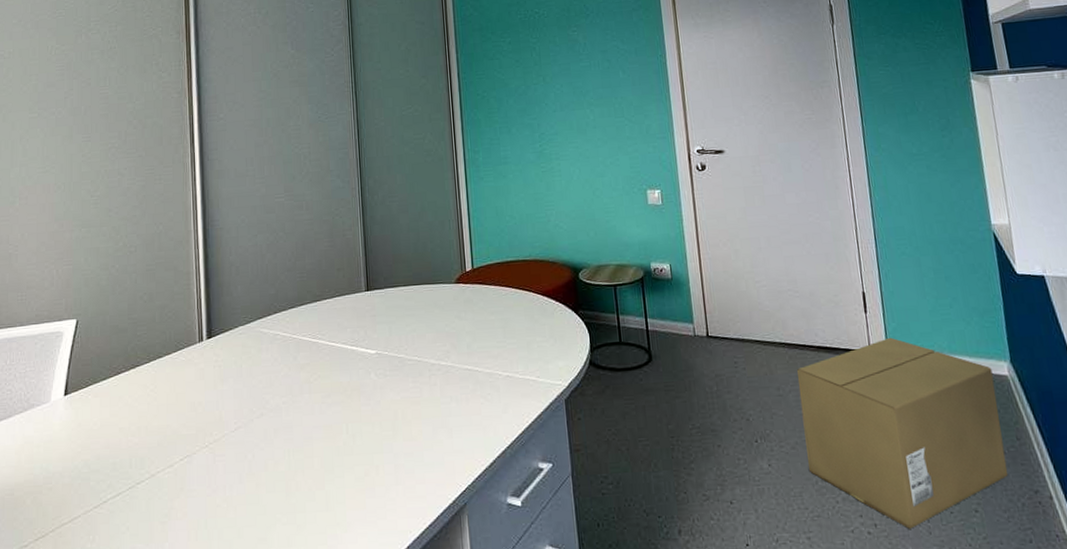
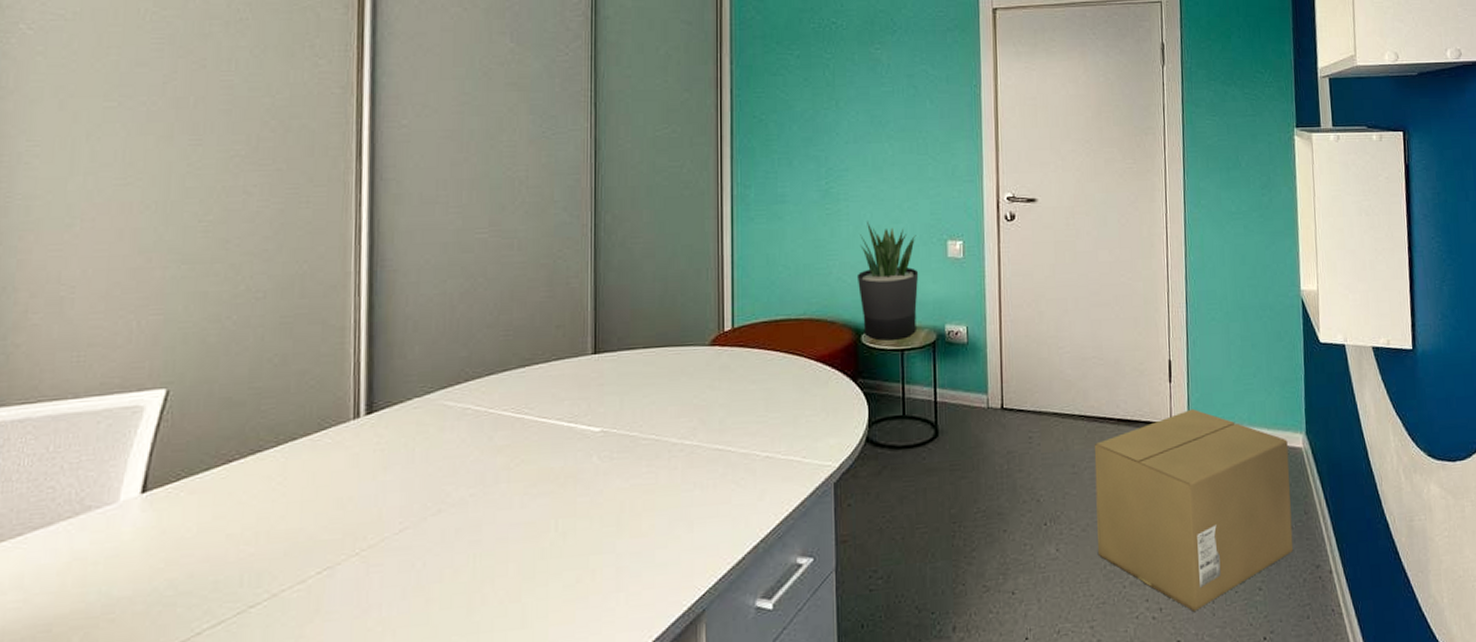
planter: none [571,176,626,278] -> present [856,221,919,341]

